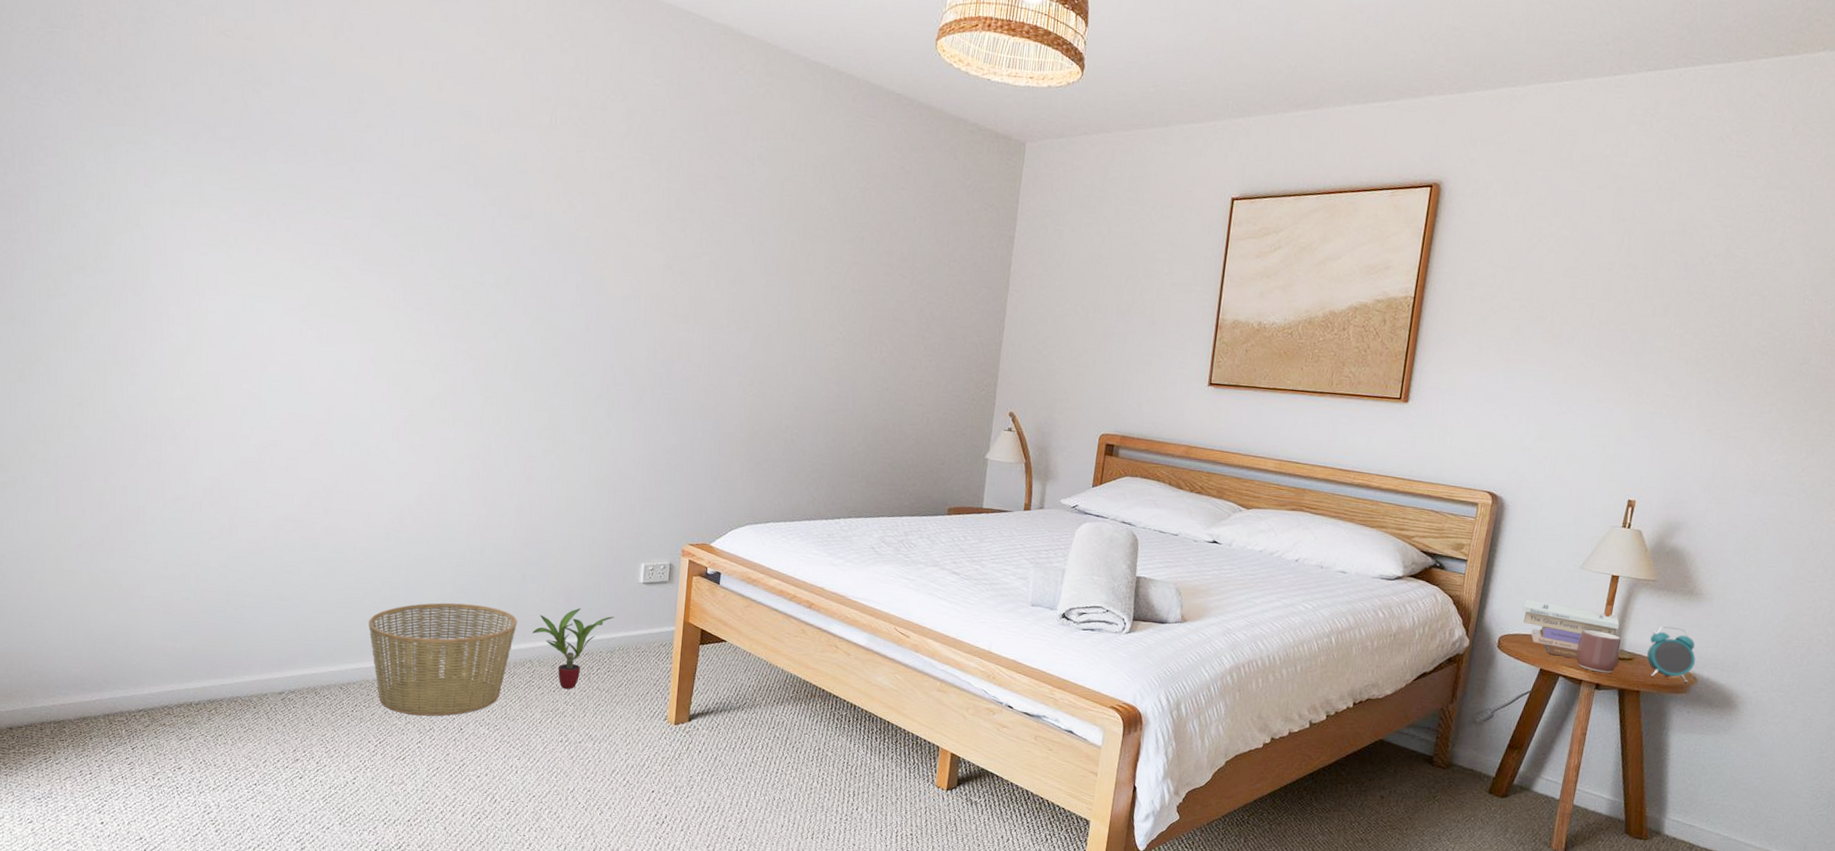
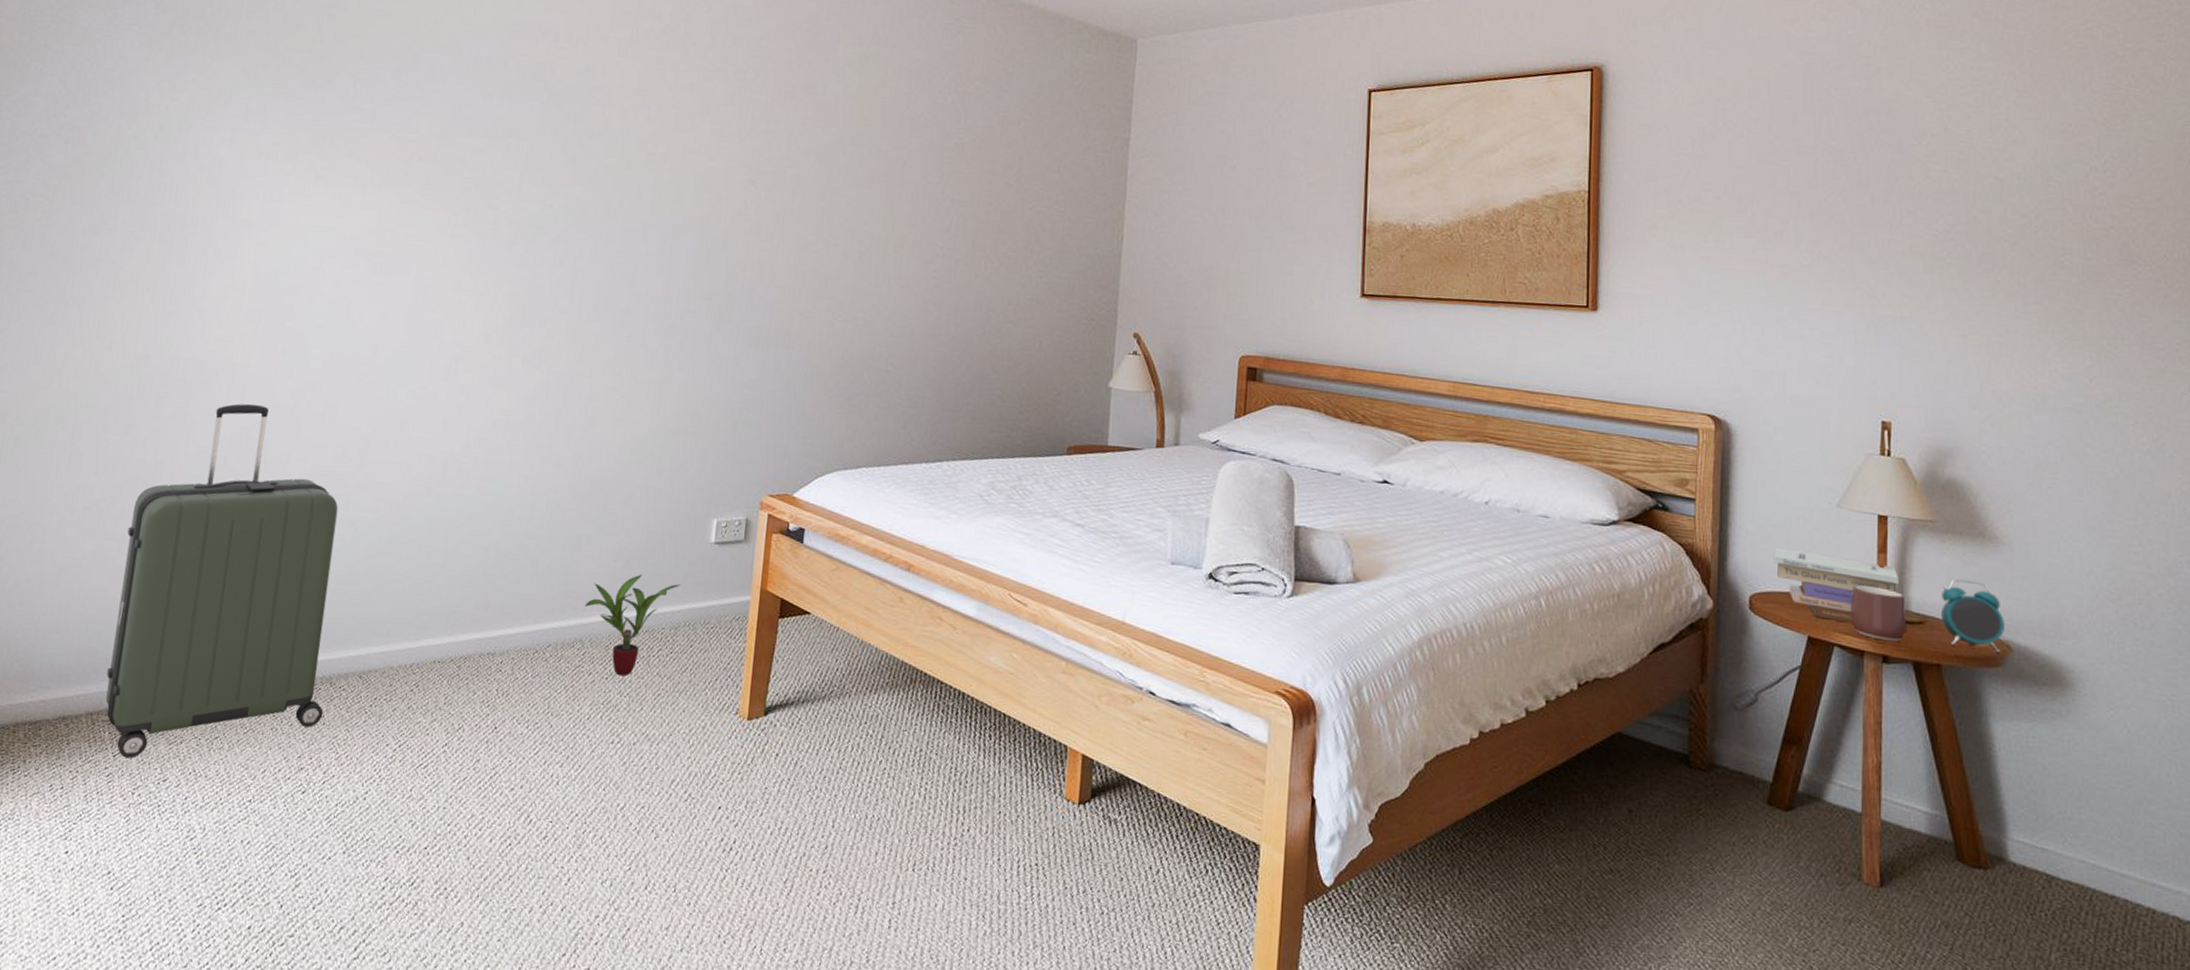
suitcase: none [117,457,312,751] -> present [106,403,338,759]
basket: present [368,602,518,716] -> none [398,570,569,712]

